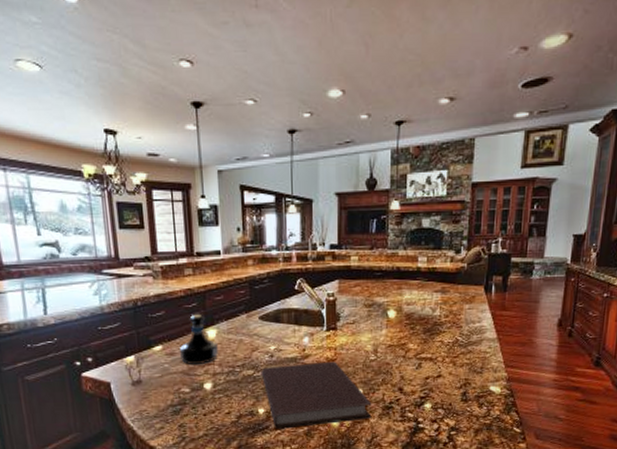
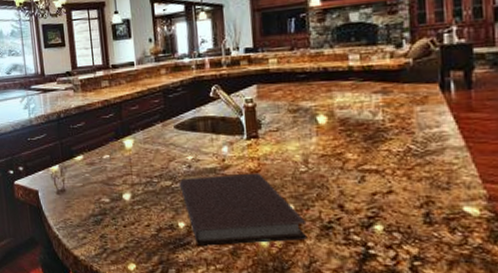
tequila bottle: present [180,315,219,365] -> none [99,125,137,175]

